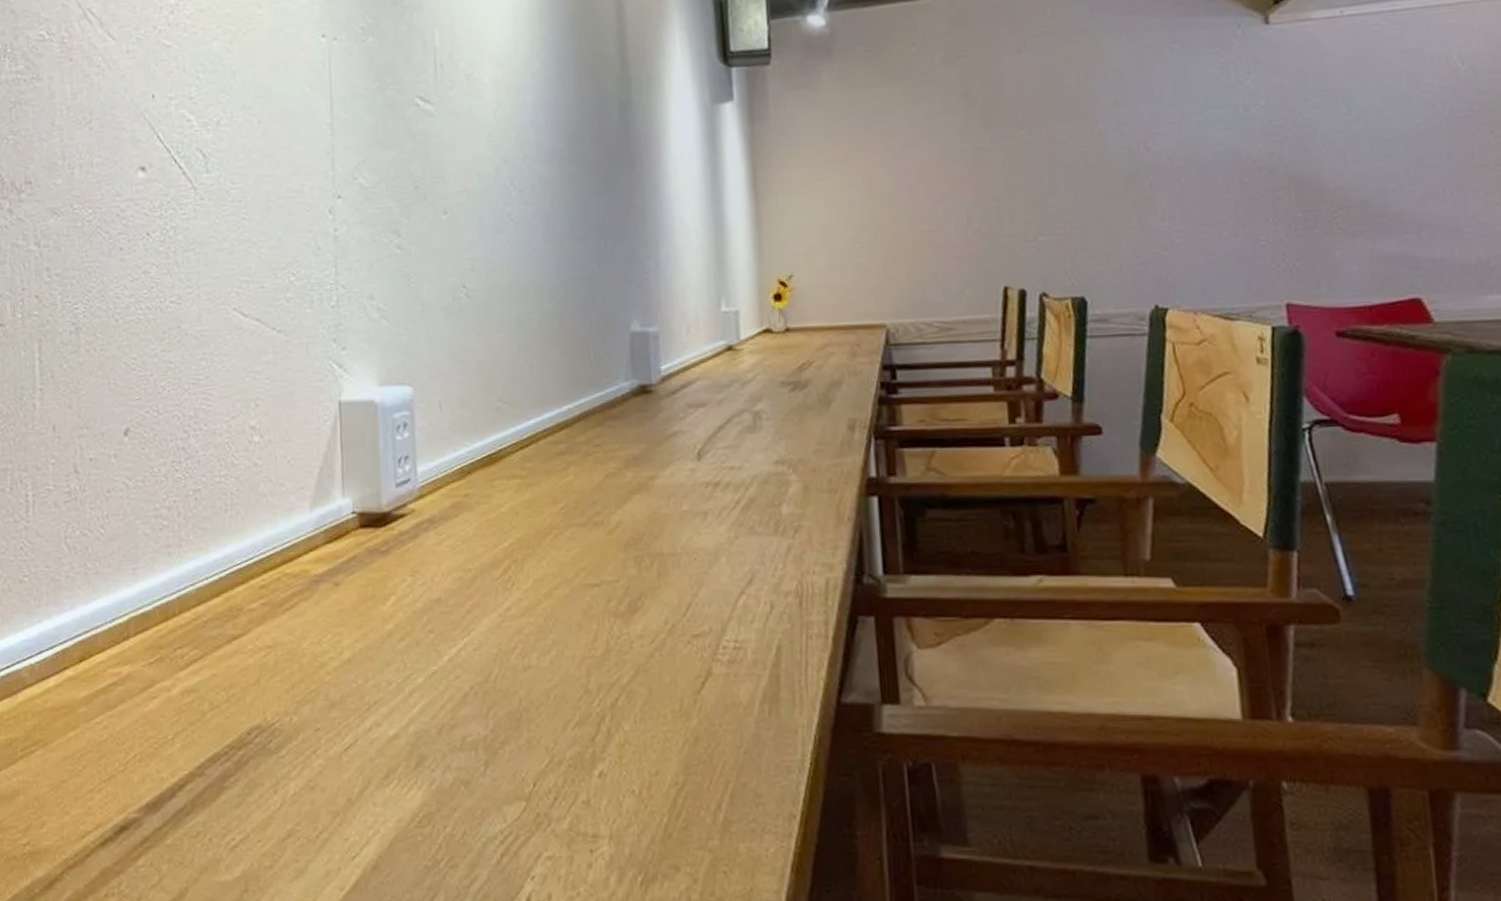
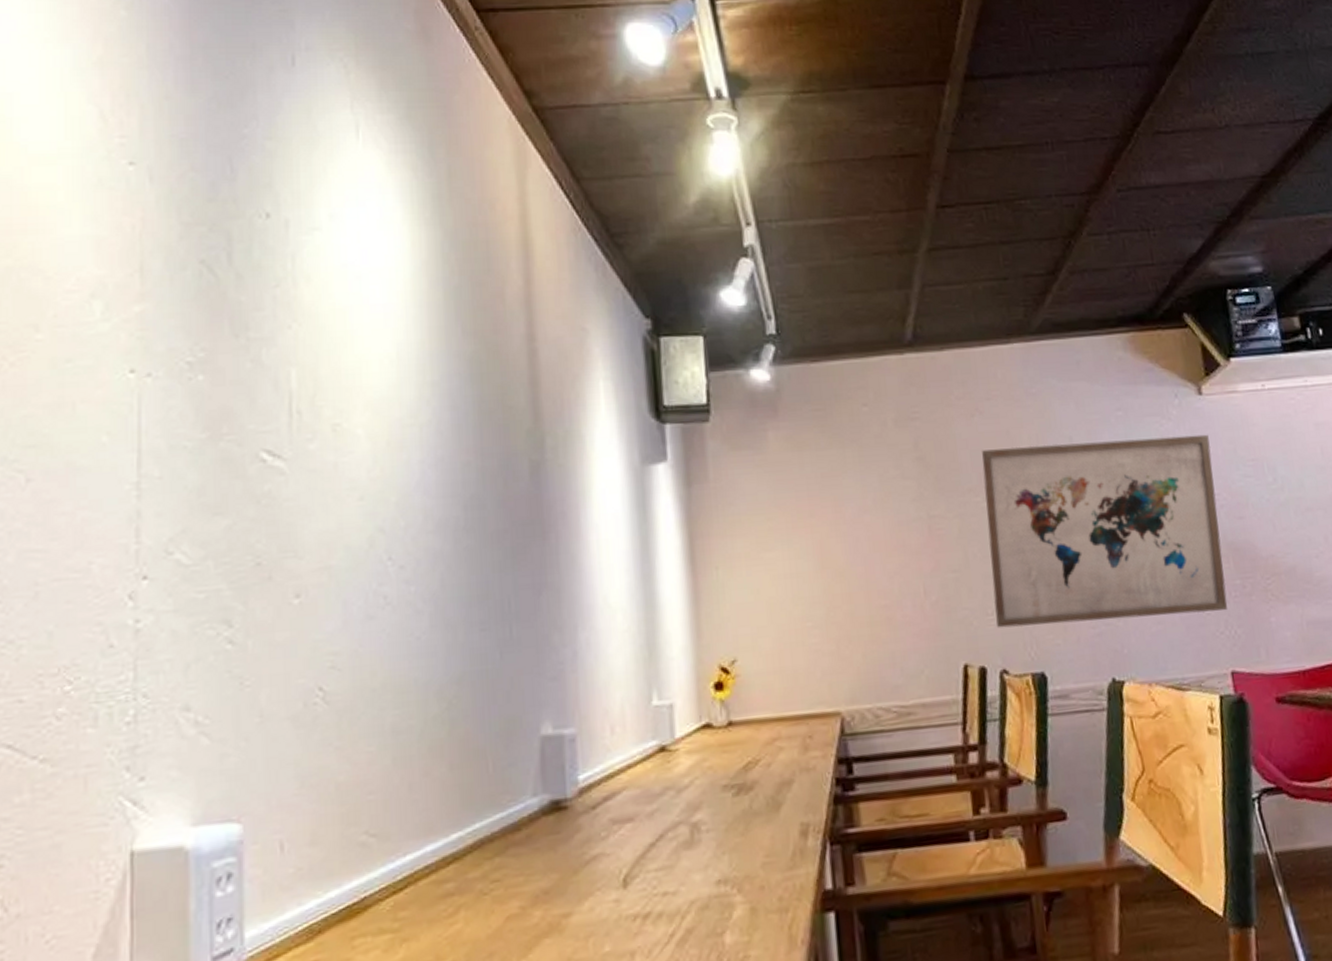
wall art: none [1027,64,1287,254] -> present [981,434,1228,628]

